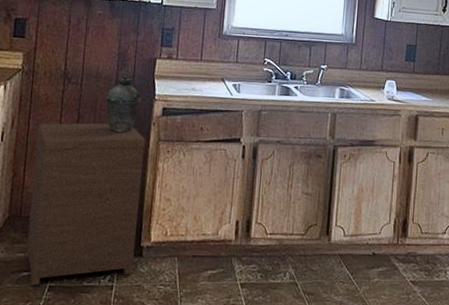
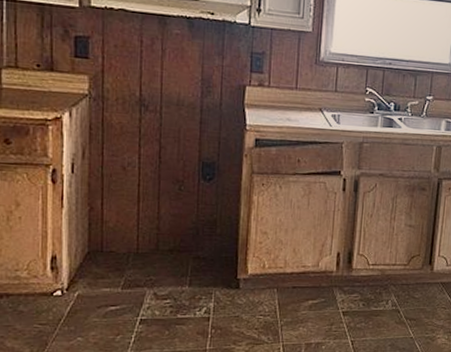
nightstand: present [25,122,146,286] -> none [111,154,238,320]
kettle: present [105,75,142,133] -> none [190,103,231,165]

